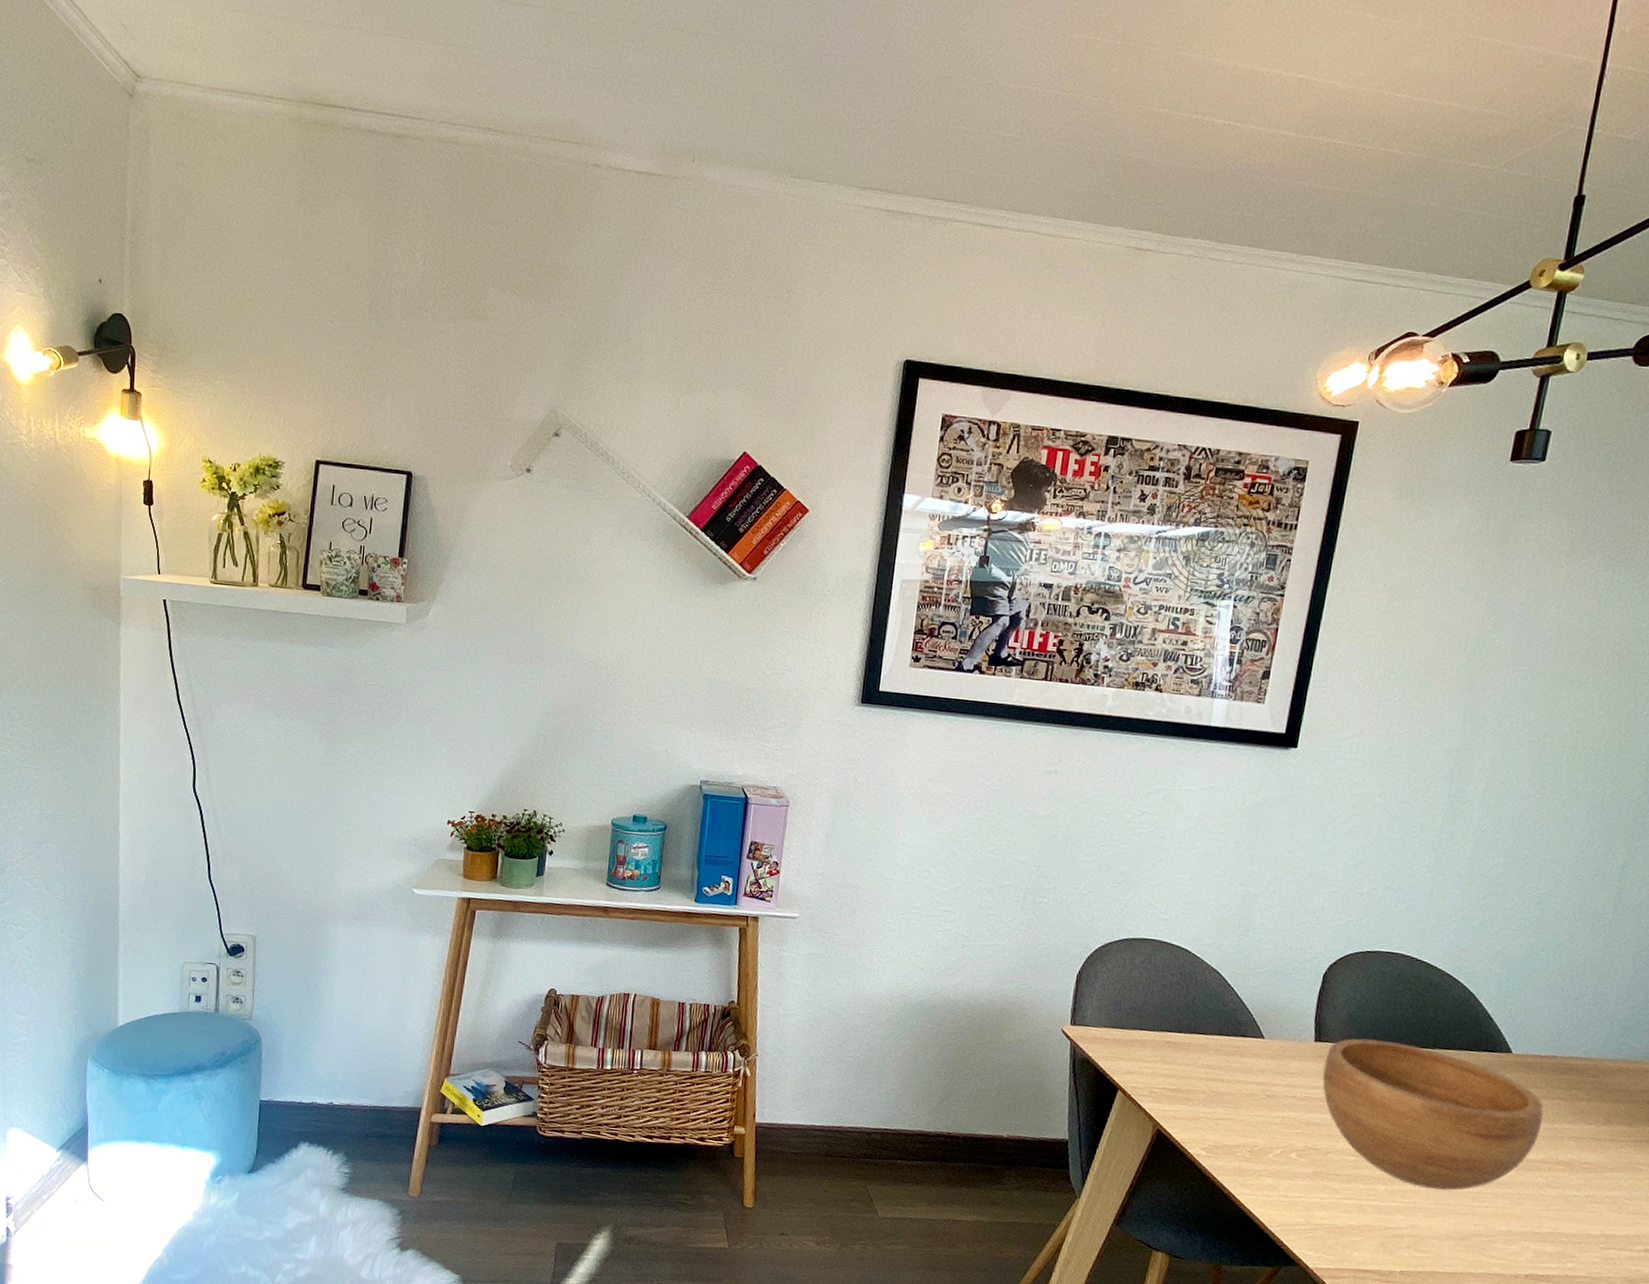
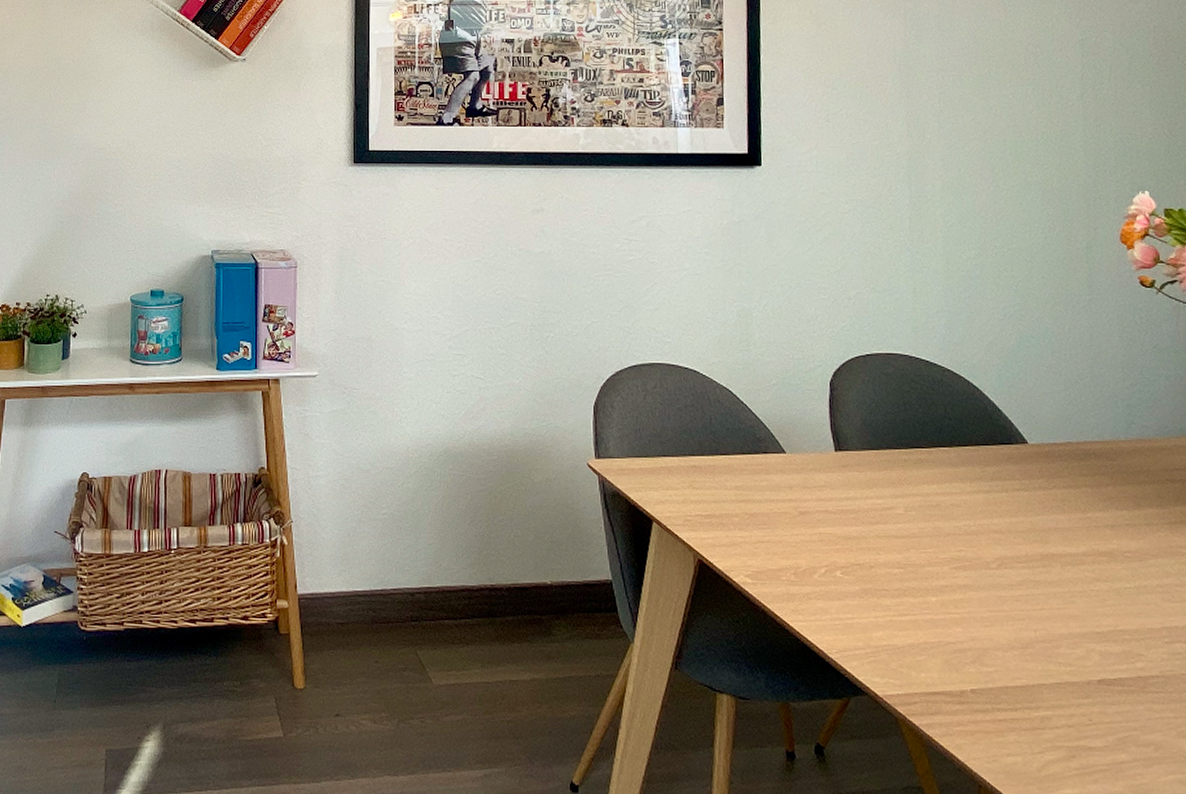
bowl: present [1322,1038,1544,1191] -> none [848,442,1075,596]

